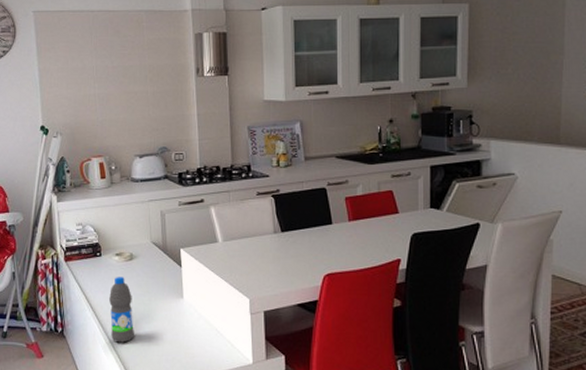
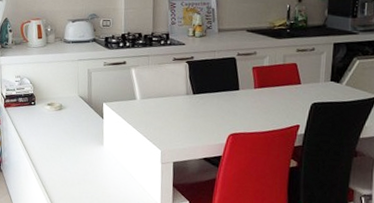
water bottle: present [109,277,134,343] -> none [40,123,60,180]

